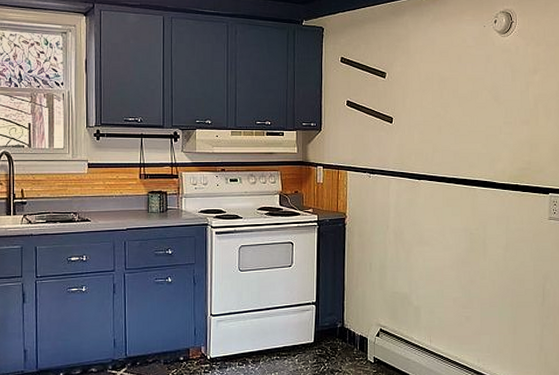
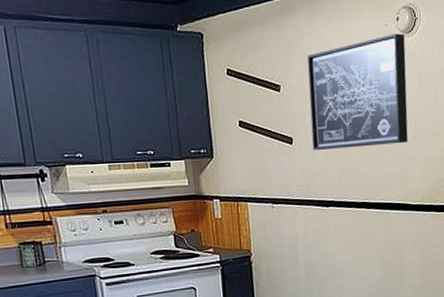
wall art: none [410,34,502,129] -> present [307,33,409,150]

